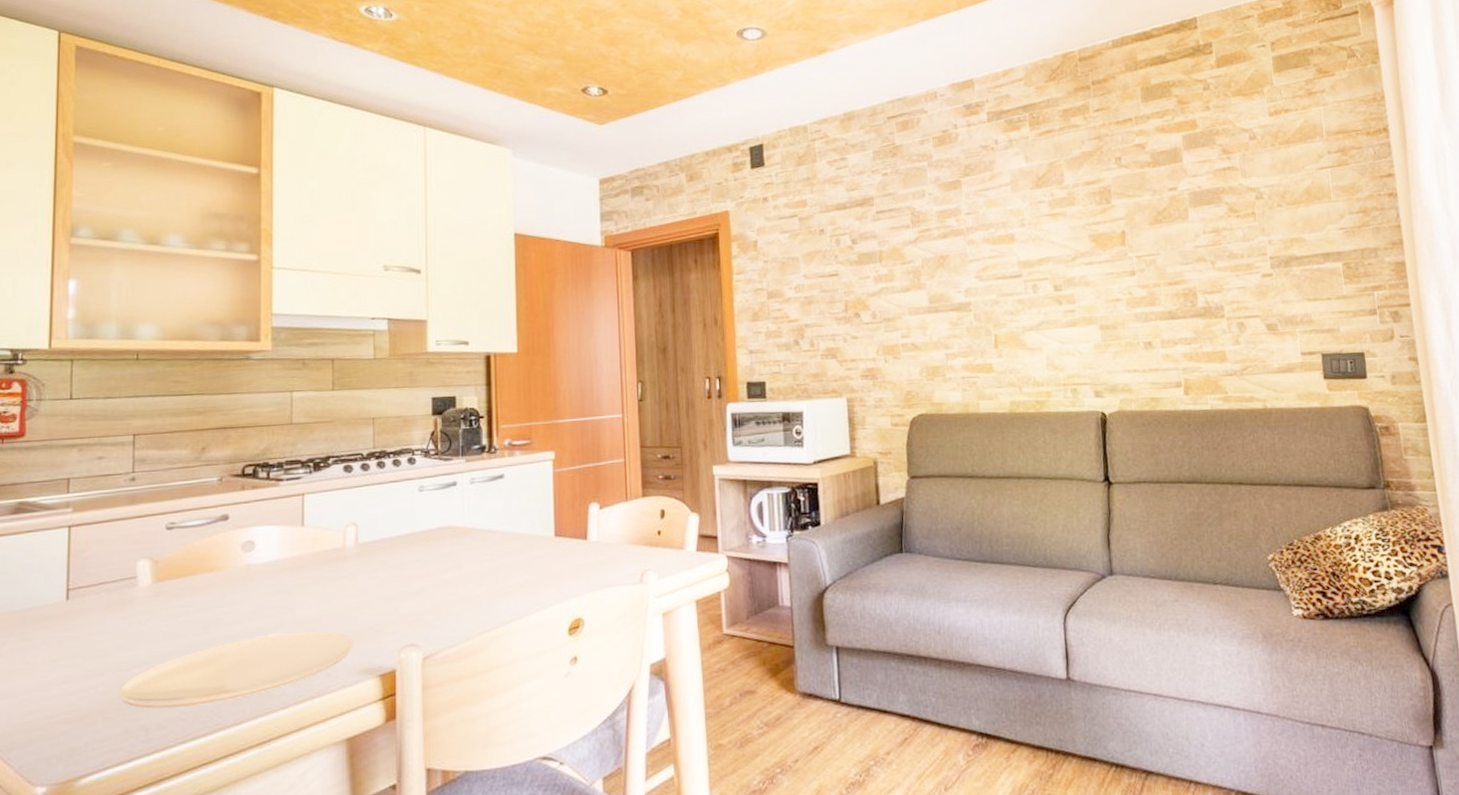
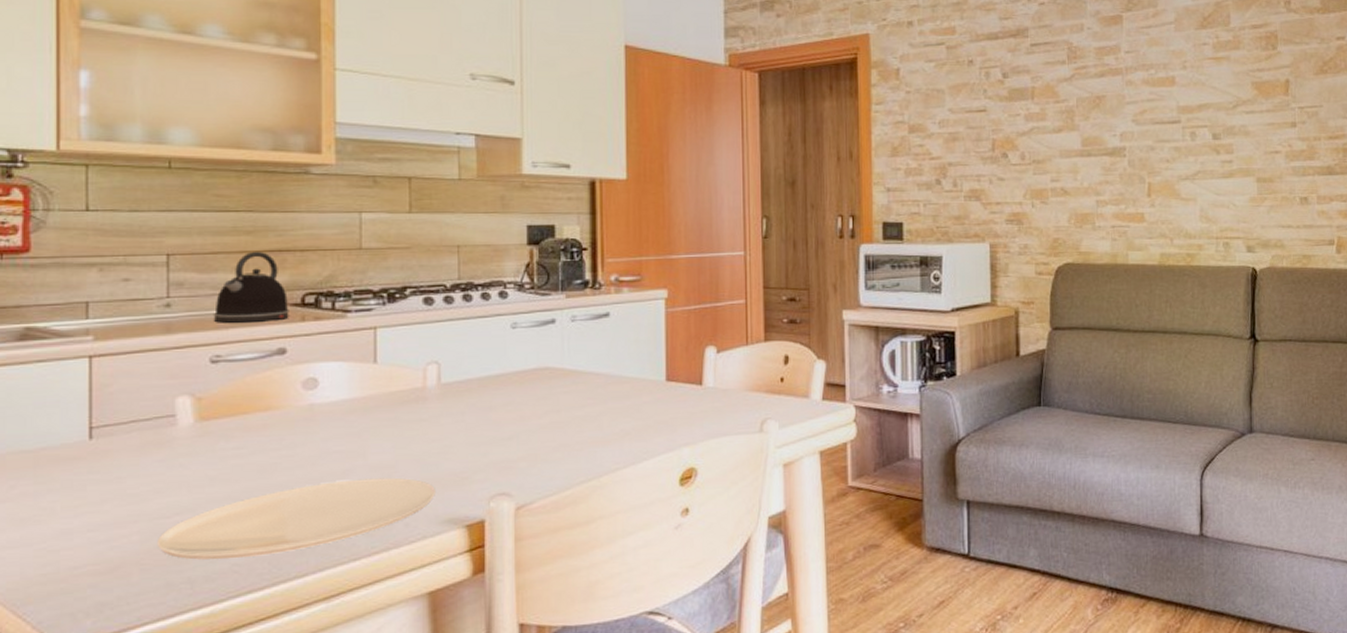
kettle: none [169,429,232,494] -> present [213,251,289,323]

